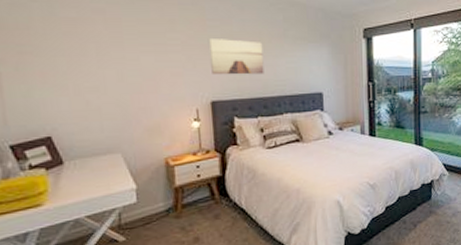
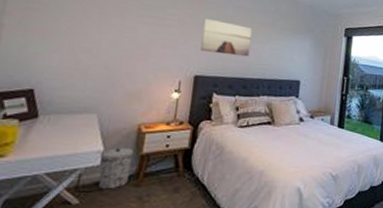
trash can: none [134,182,168,225] -> present [99,147,134,190]

